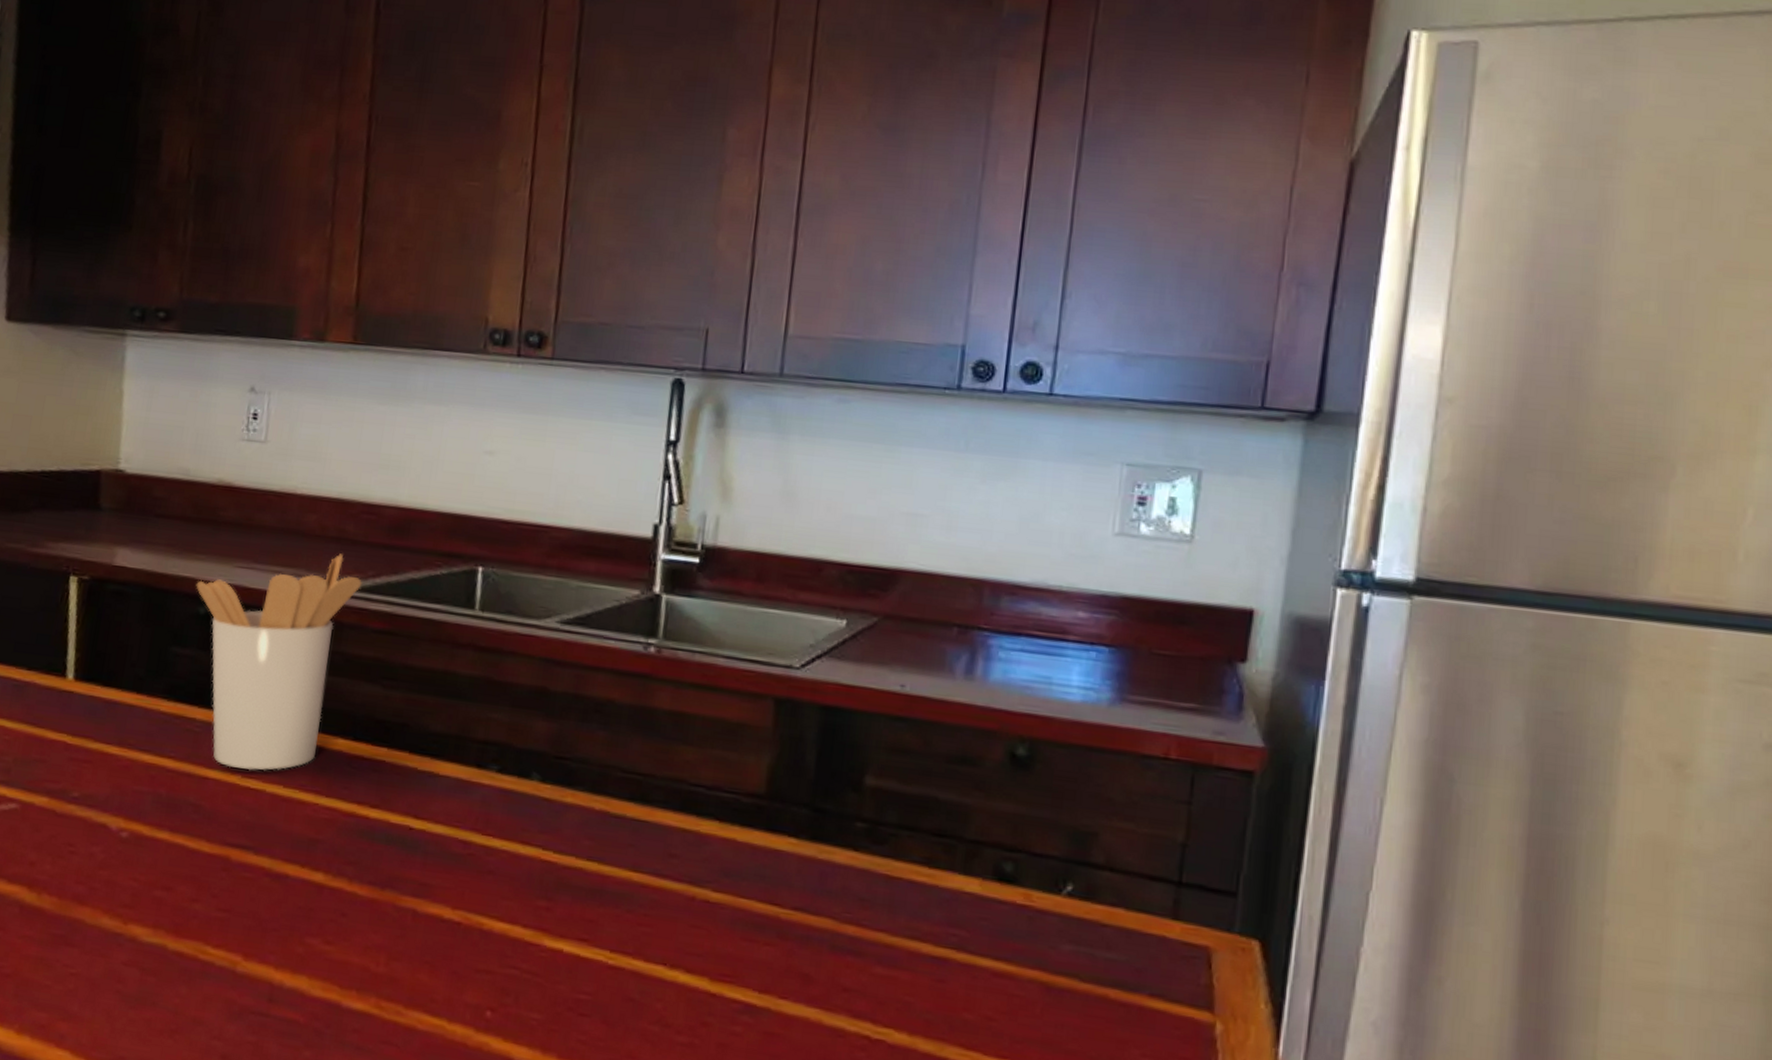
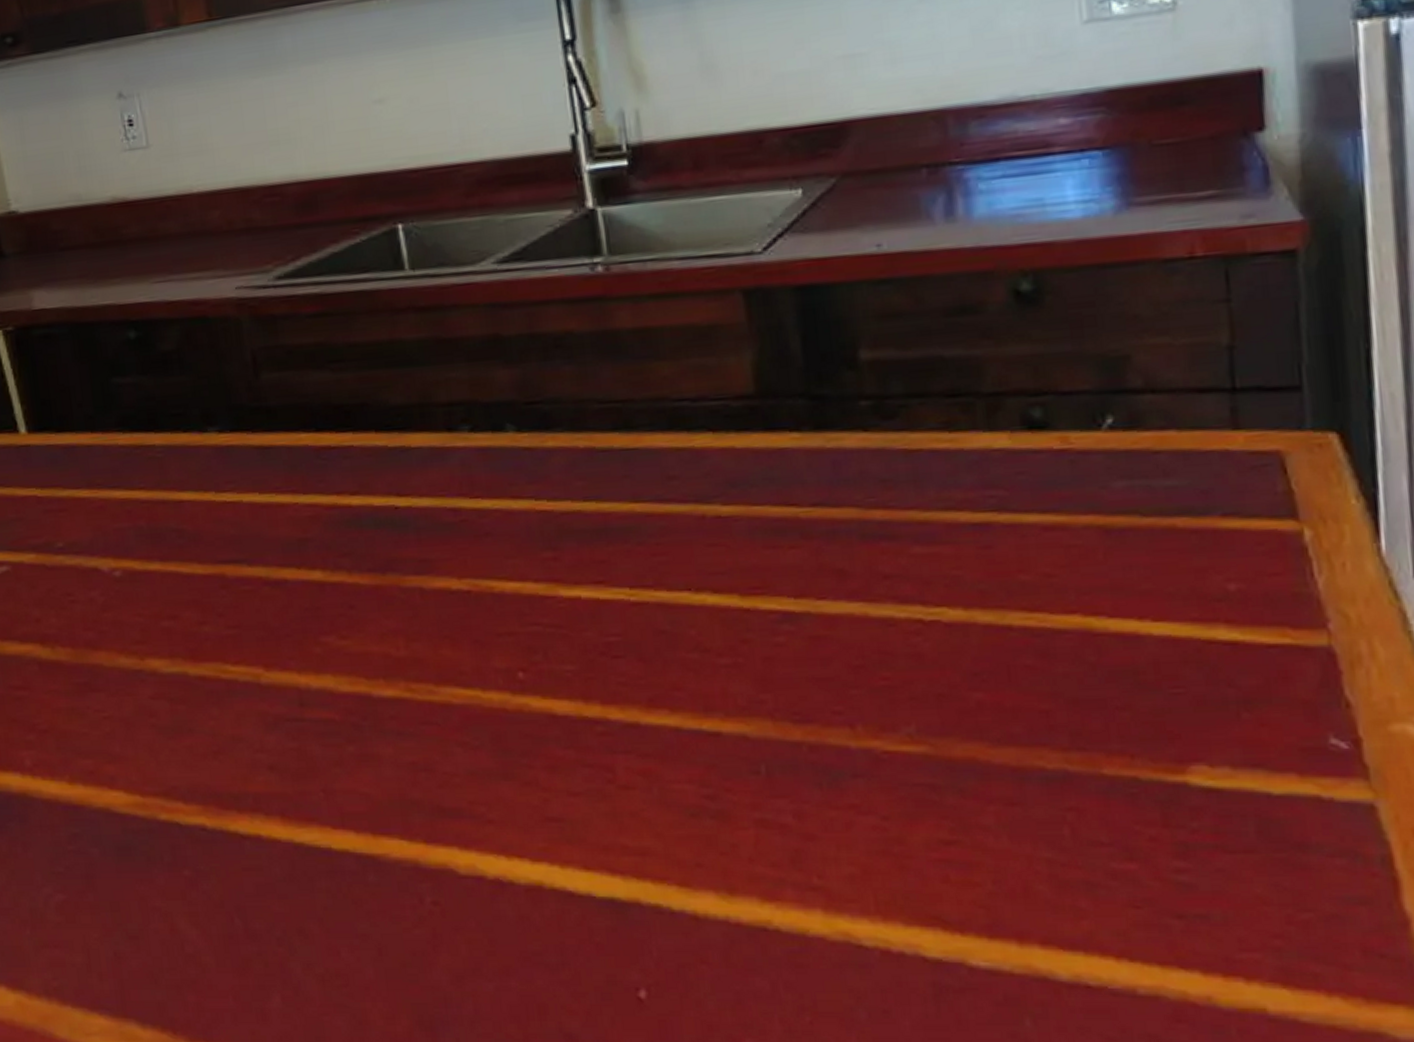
utensil holder: present [196,553,362,771] -> none [119,244,284,485]

